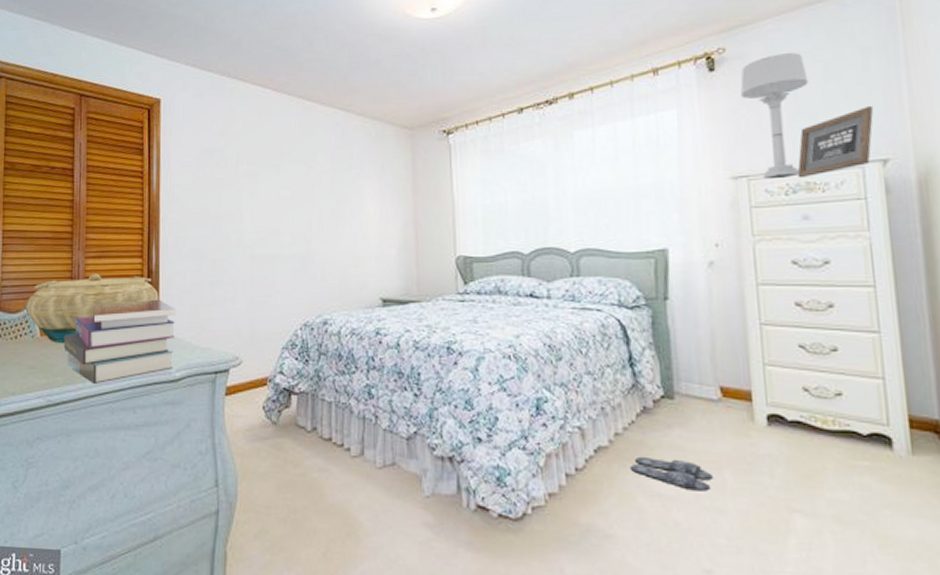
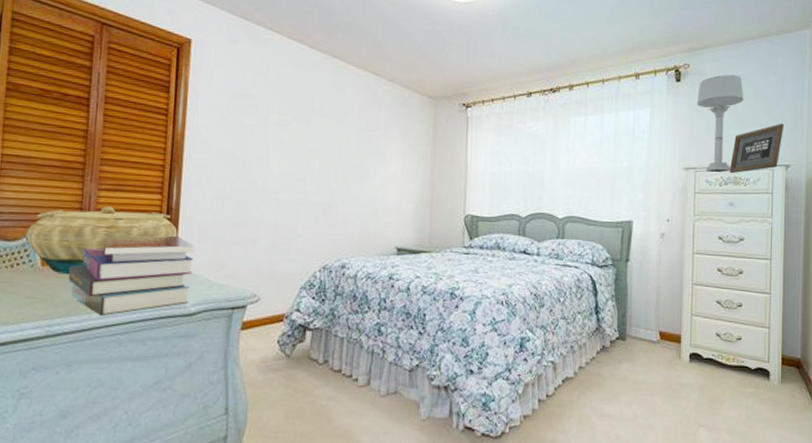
slippers: present [631,456,713,491] -> none [589,385,647,412]

